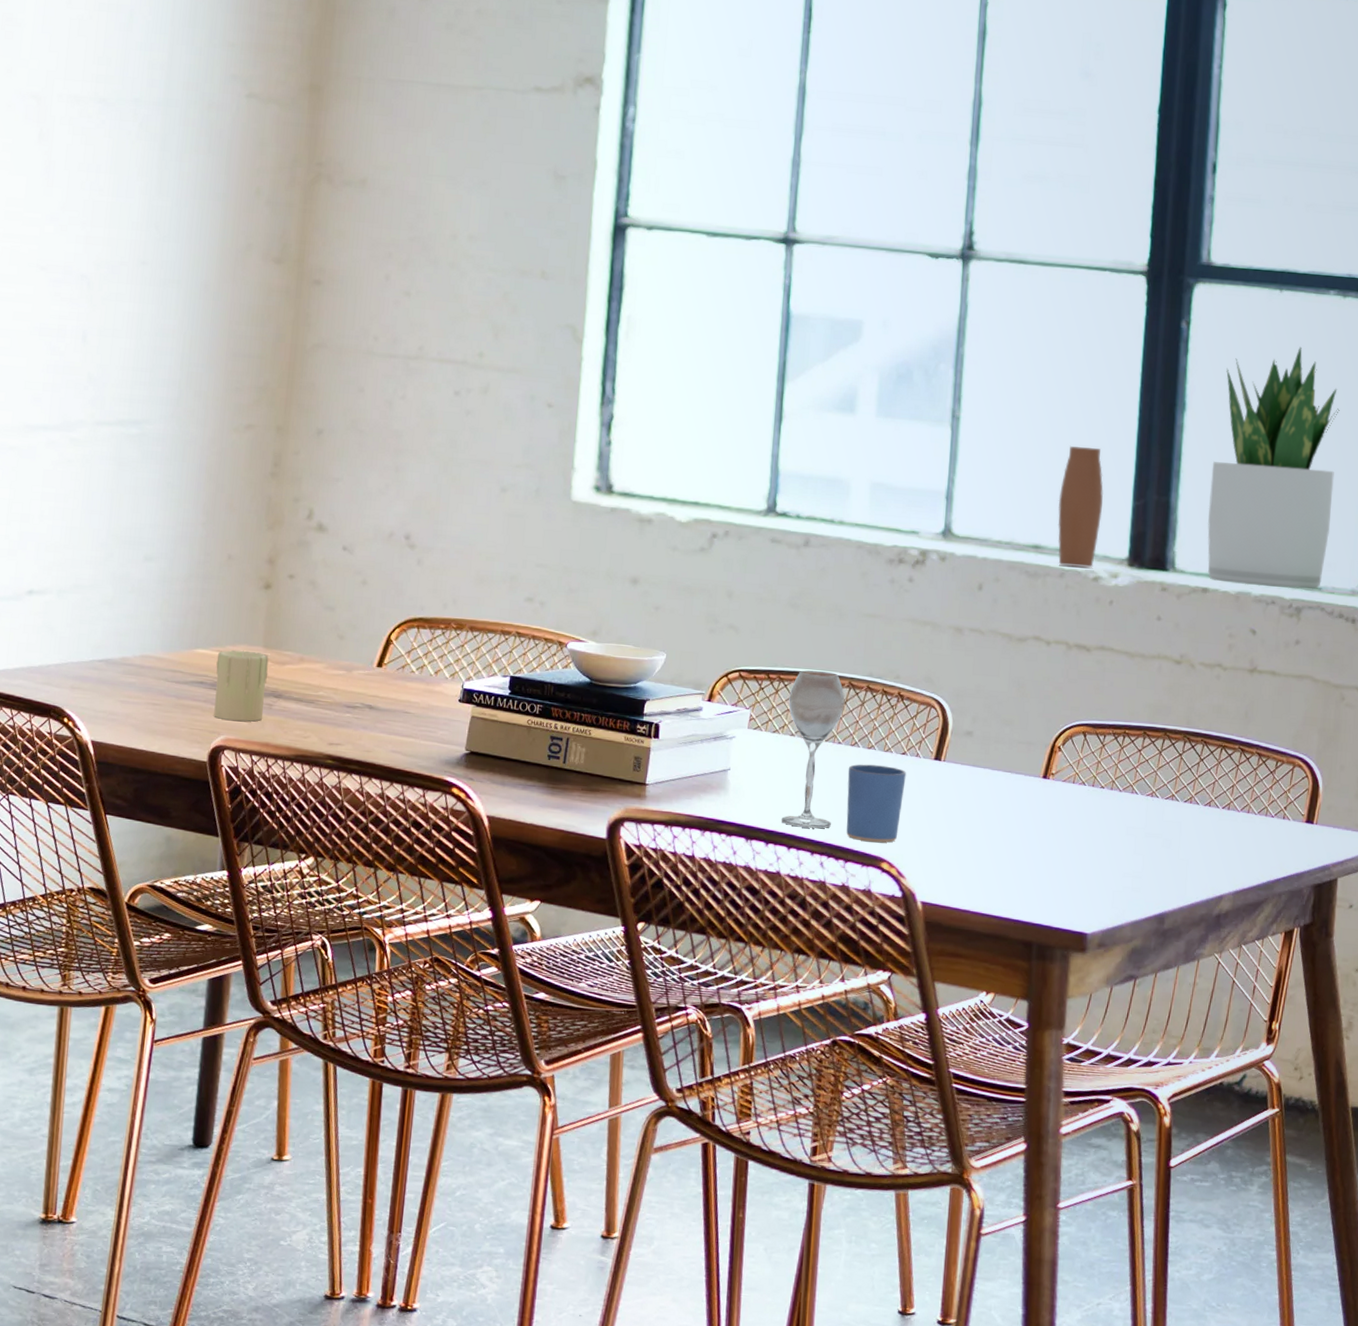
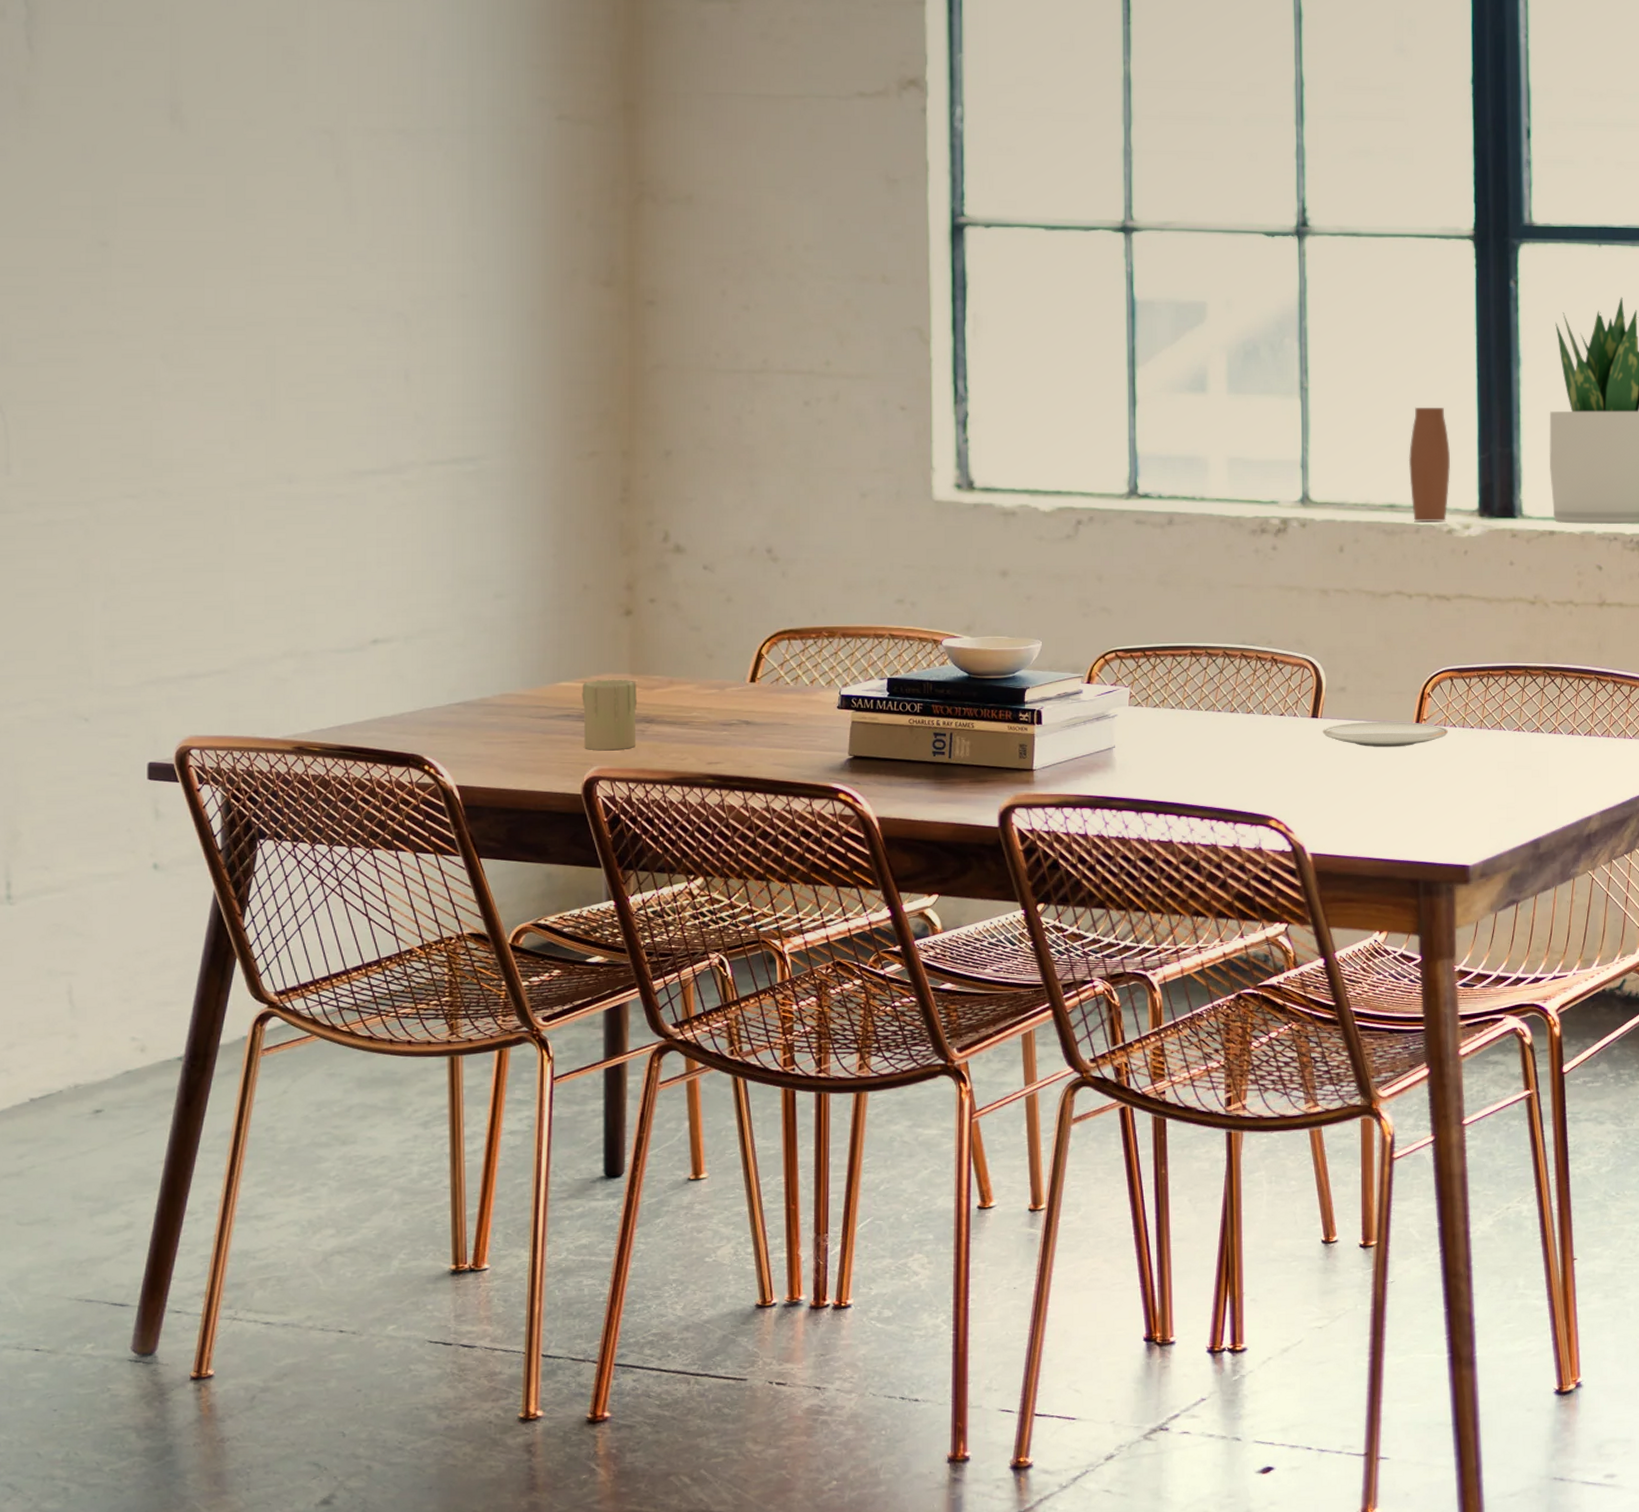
wineglass: present [782,670,845,829] -> none [1166,644,1221,795]
mug: present [846,764,906,843] -> none [1229,728,1286,802]
plate: none [944,769,1077,800] -> present [1322,721,1449,748]

